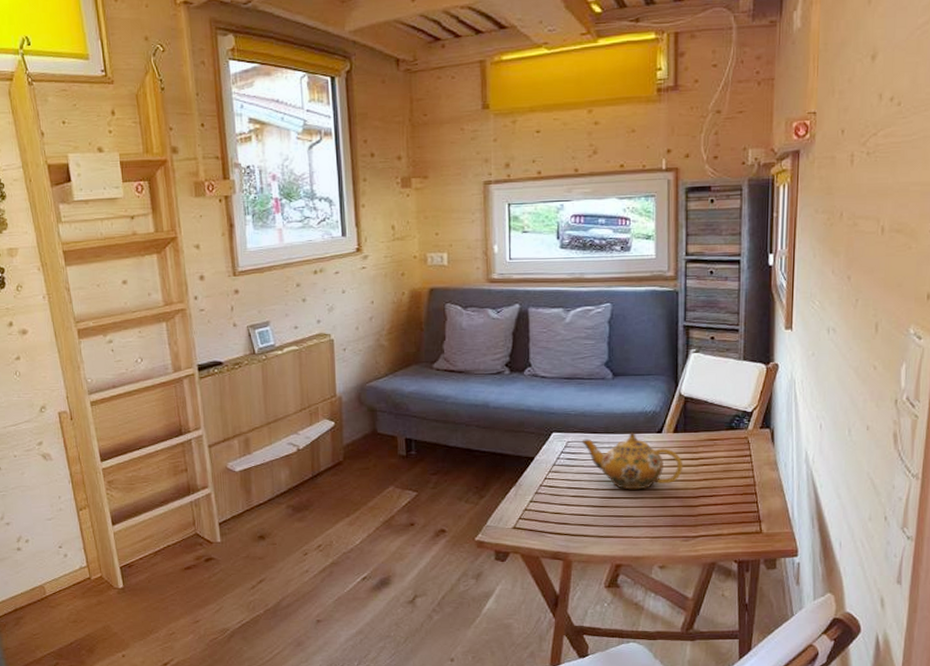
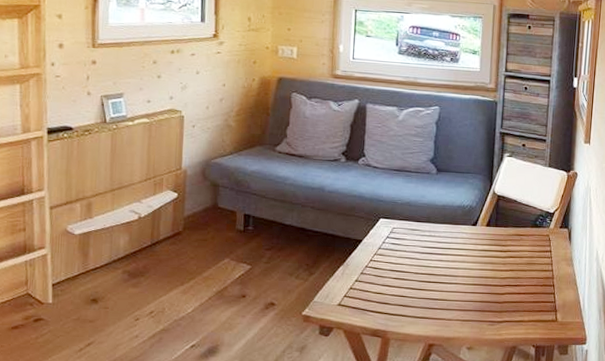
teapot: present [581,432,683,490] -> none [405,223,493,276]

